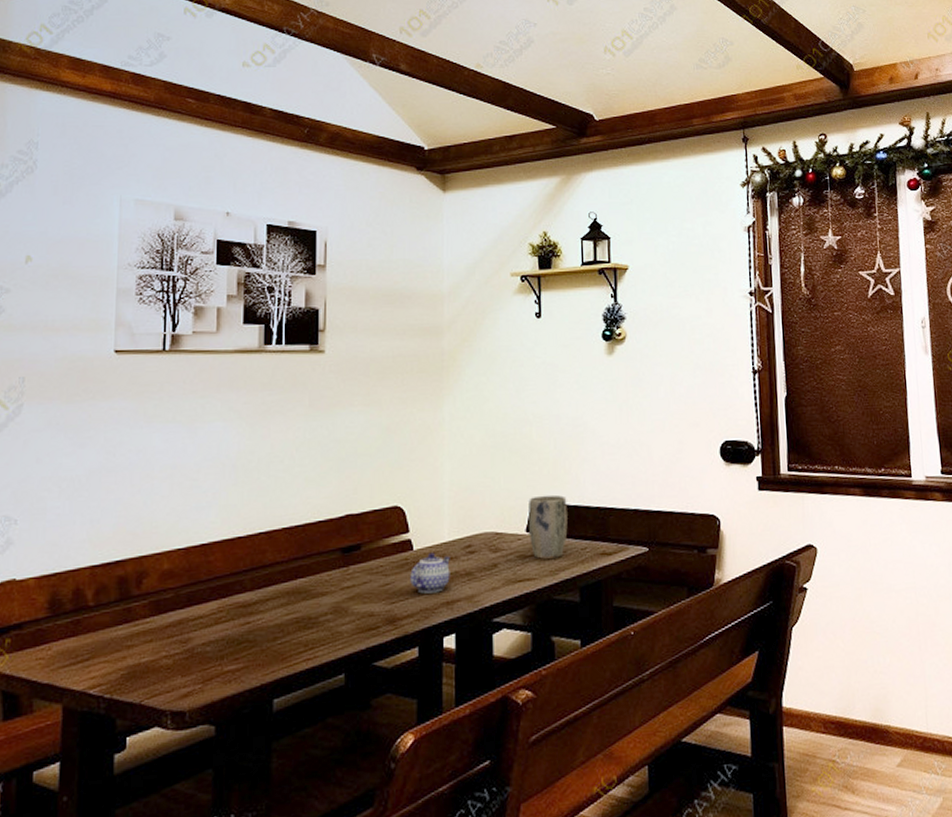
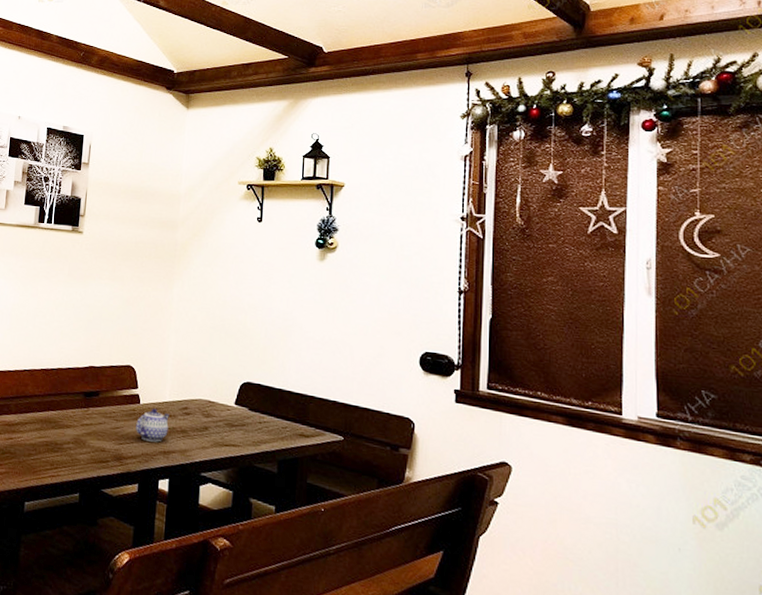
plant pot: present [527,494,568,559] -> none [237,375,273,432]

